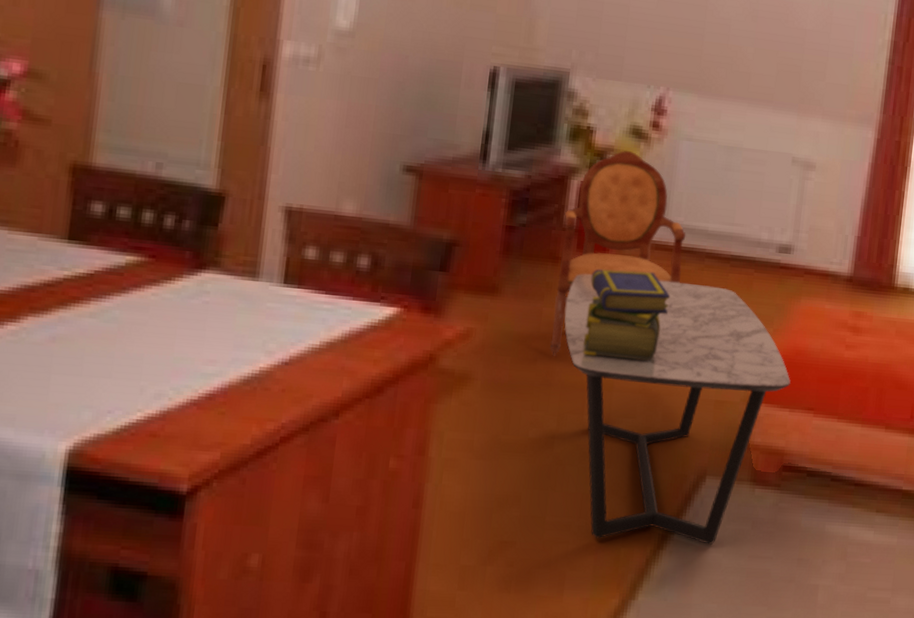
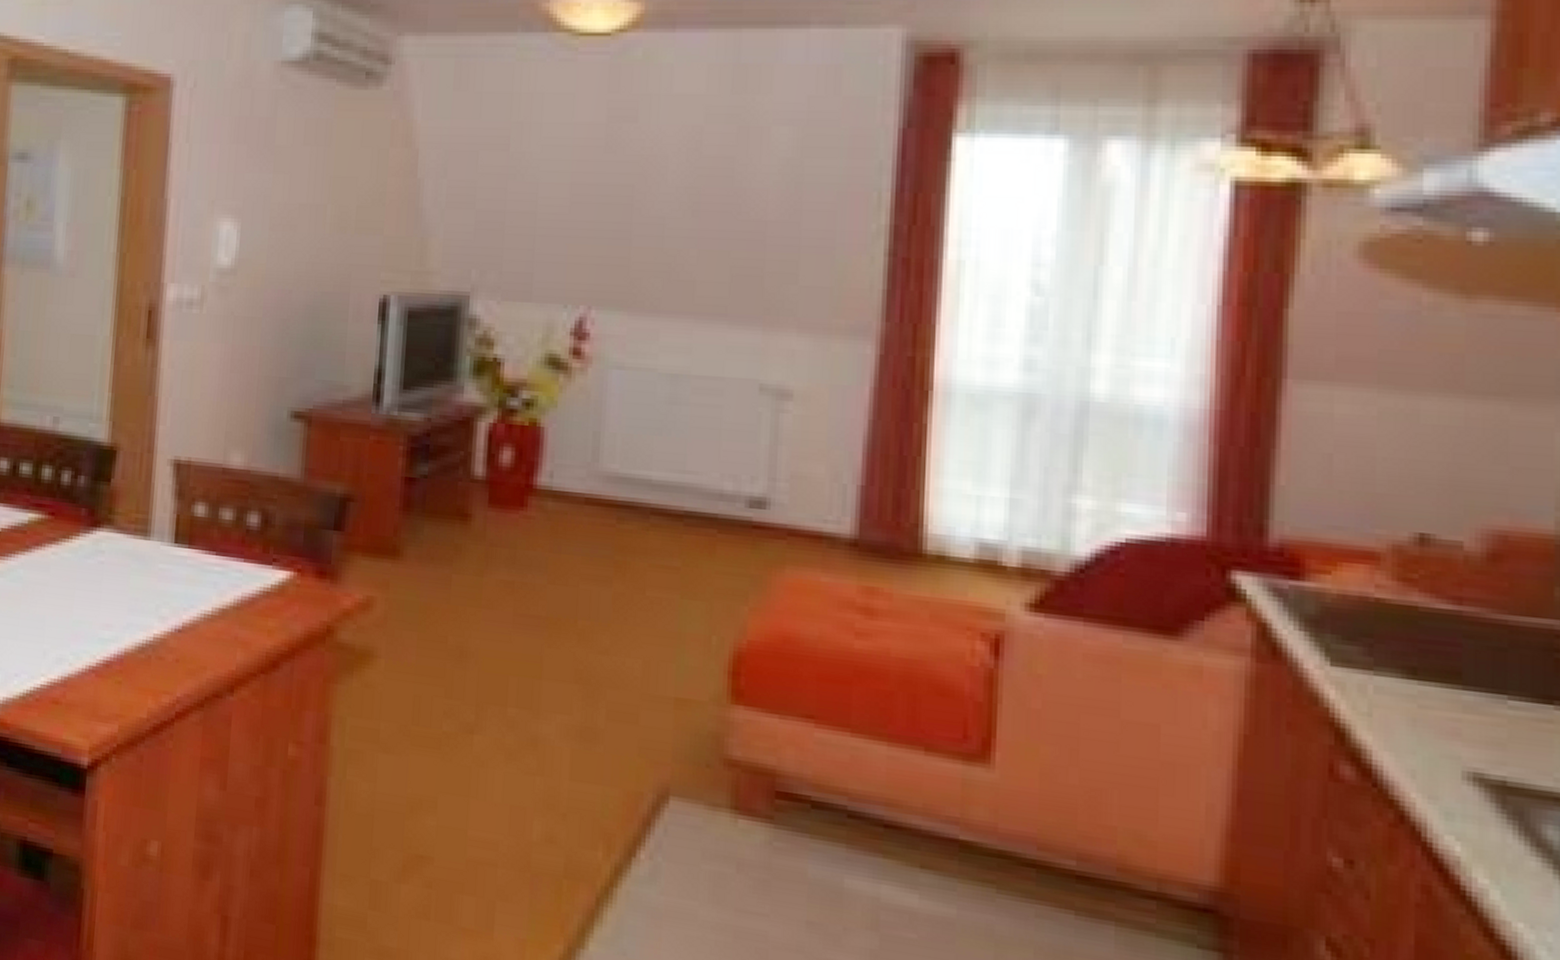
armchair: present [550,150,686,357] -> none [463,385,624,634]
coffee table: present [564,274,791,545] -> none [477,534,778,888]
stack of books: present [583,269,671,361] -> none [502,528,608,643]

